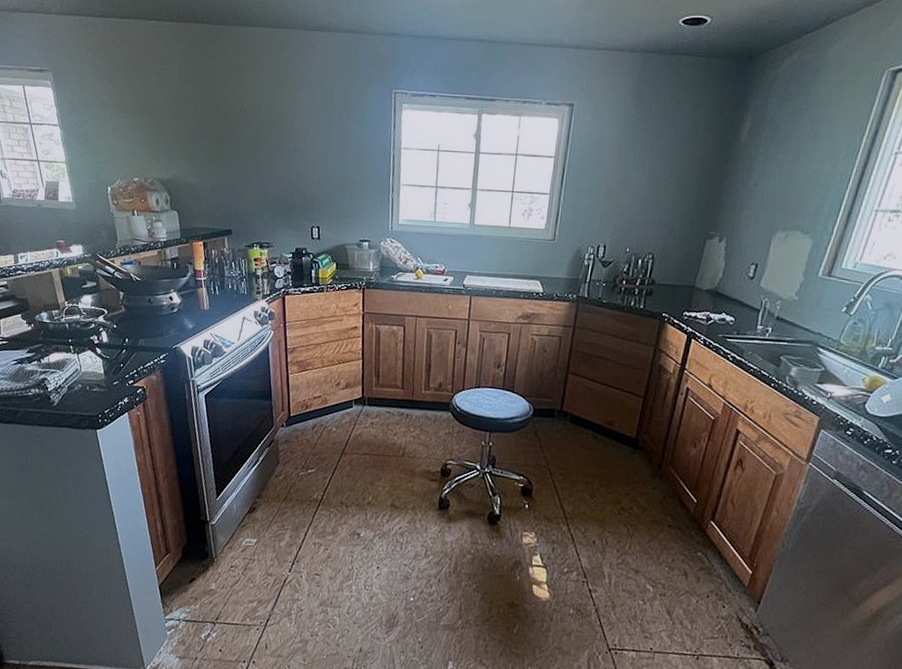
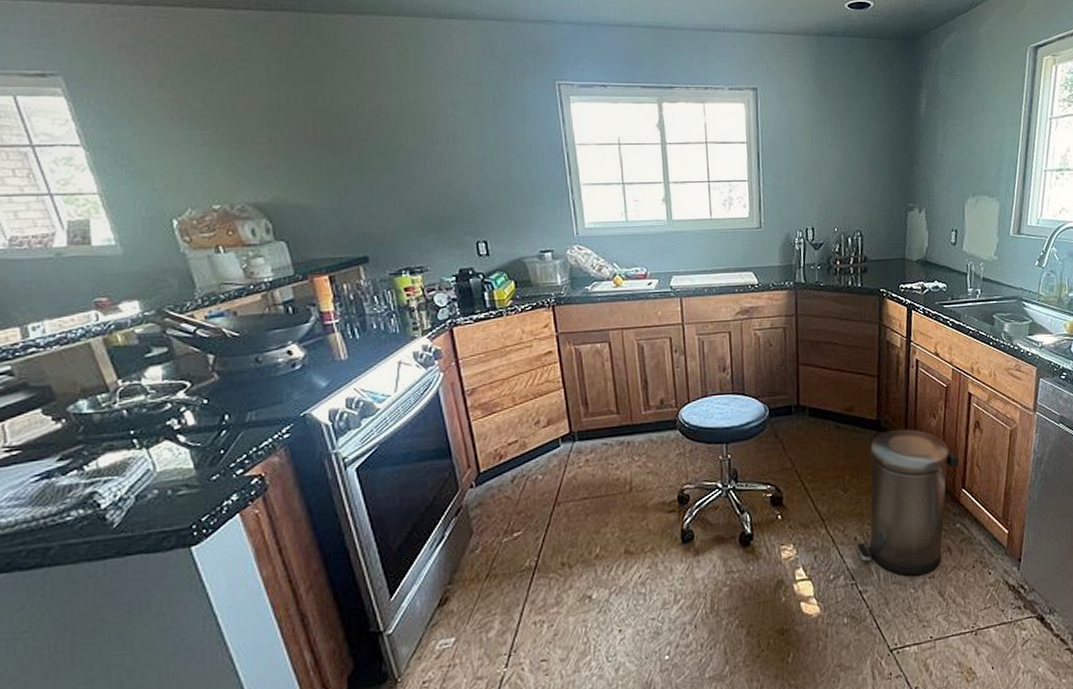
pedal bin: none [592,450,714,592] -> present [855,429,959,577]

